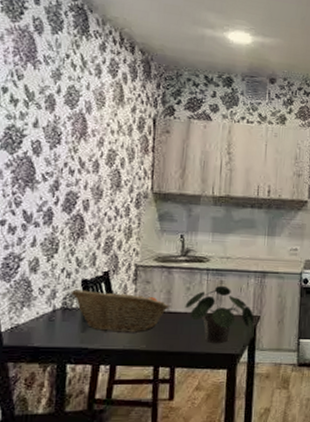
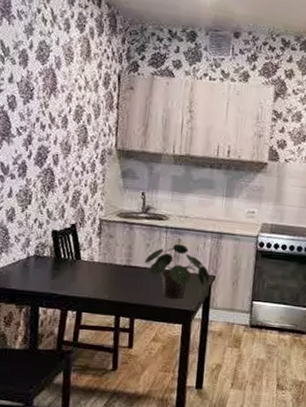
fruit basket: present [70,289,170,333] -> none [42,239,131,283]

